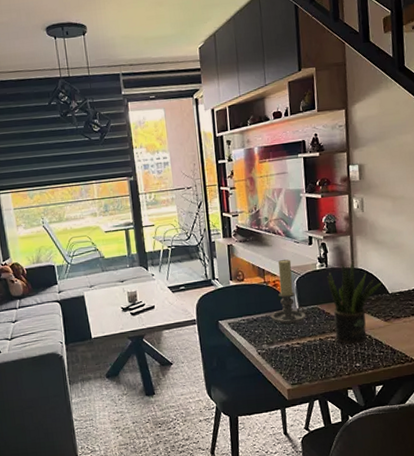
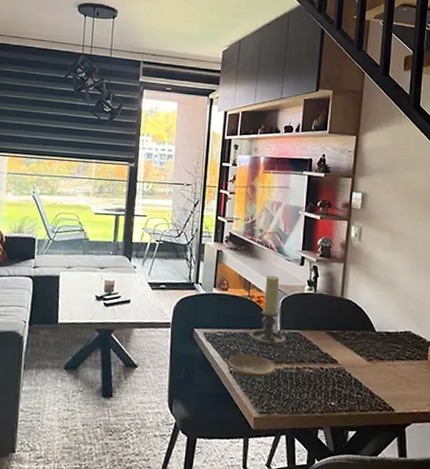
plate: none [254,334,300,355] -> present [227,354,275,378]
potted plant: present [327,262,383,345] -> none [313,291,370,381]

